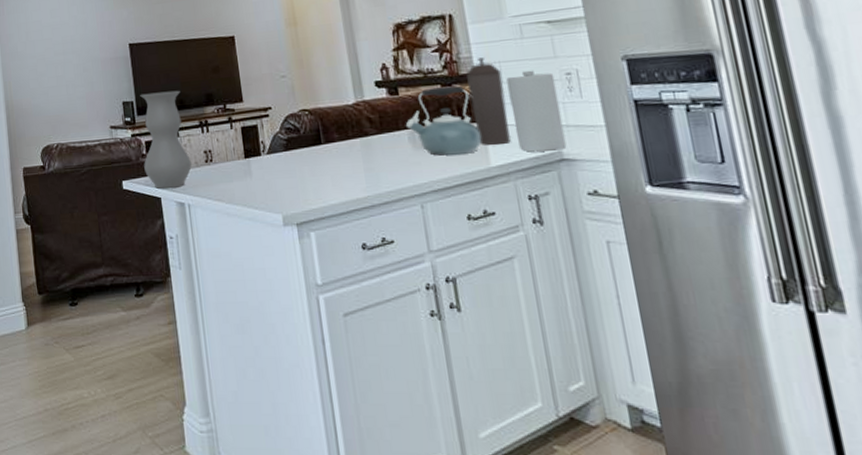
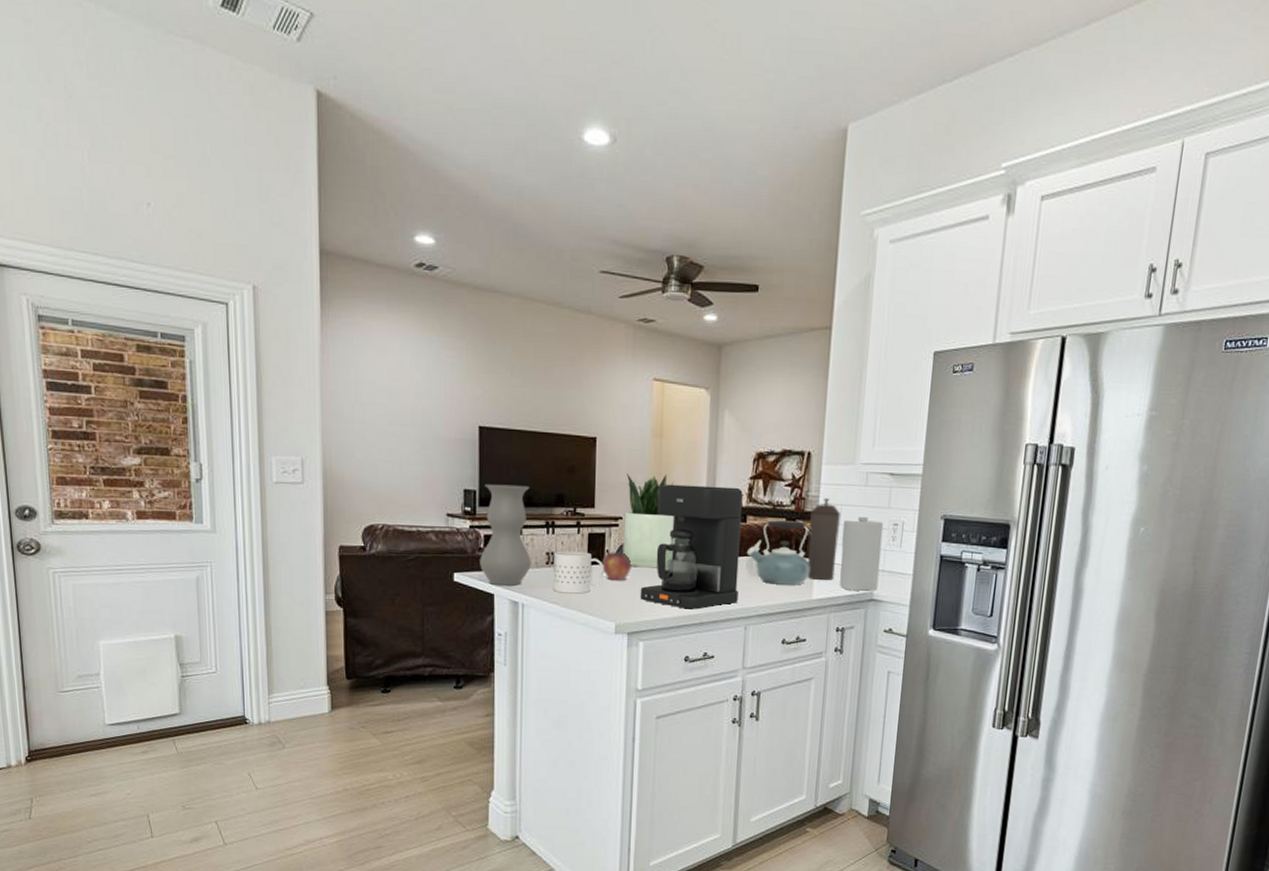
mug: none [211,146,264,190] -> present [553,551,605,594]
fruit: none [258,141,289,172] -> present [602,550,632,581]
planter: none [269,59,325,155] -> present [623,474,674,568]
coffee maker: none [301,61,407,193] -> present [640,484,743,610]

